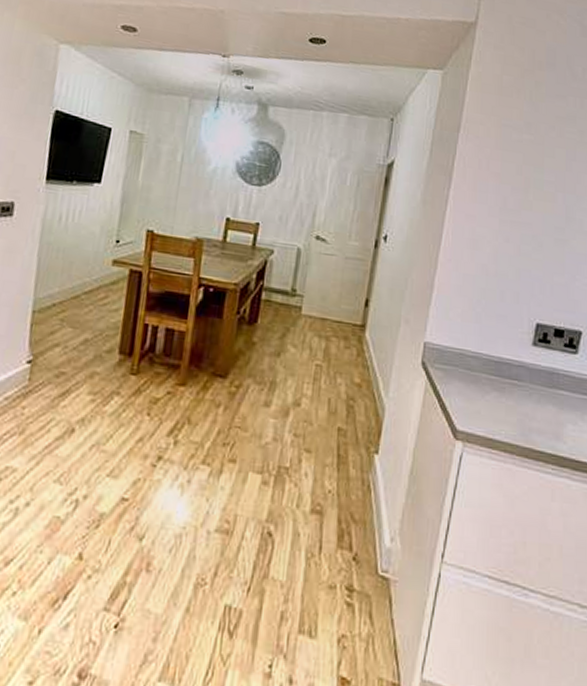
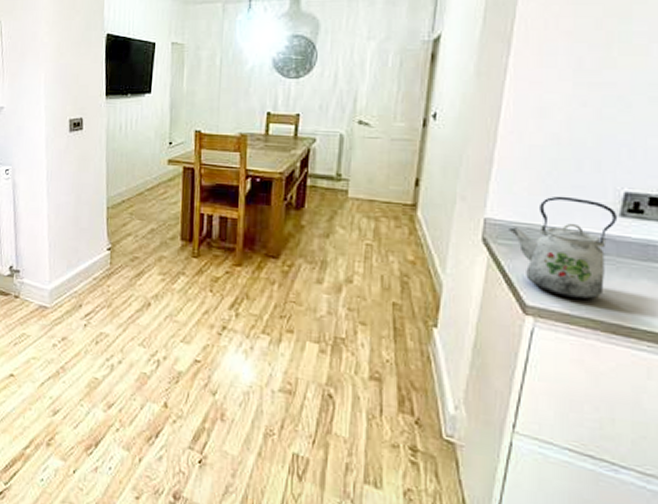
kettle: none [444,323,531,425] -> present [509,196,618,300]

